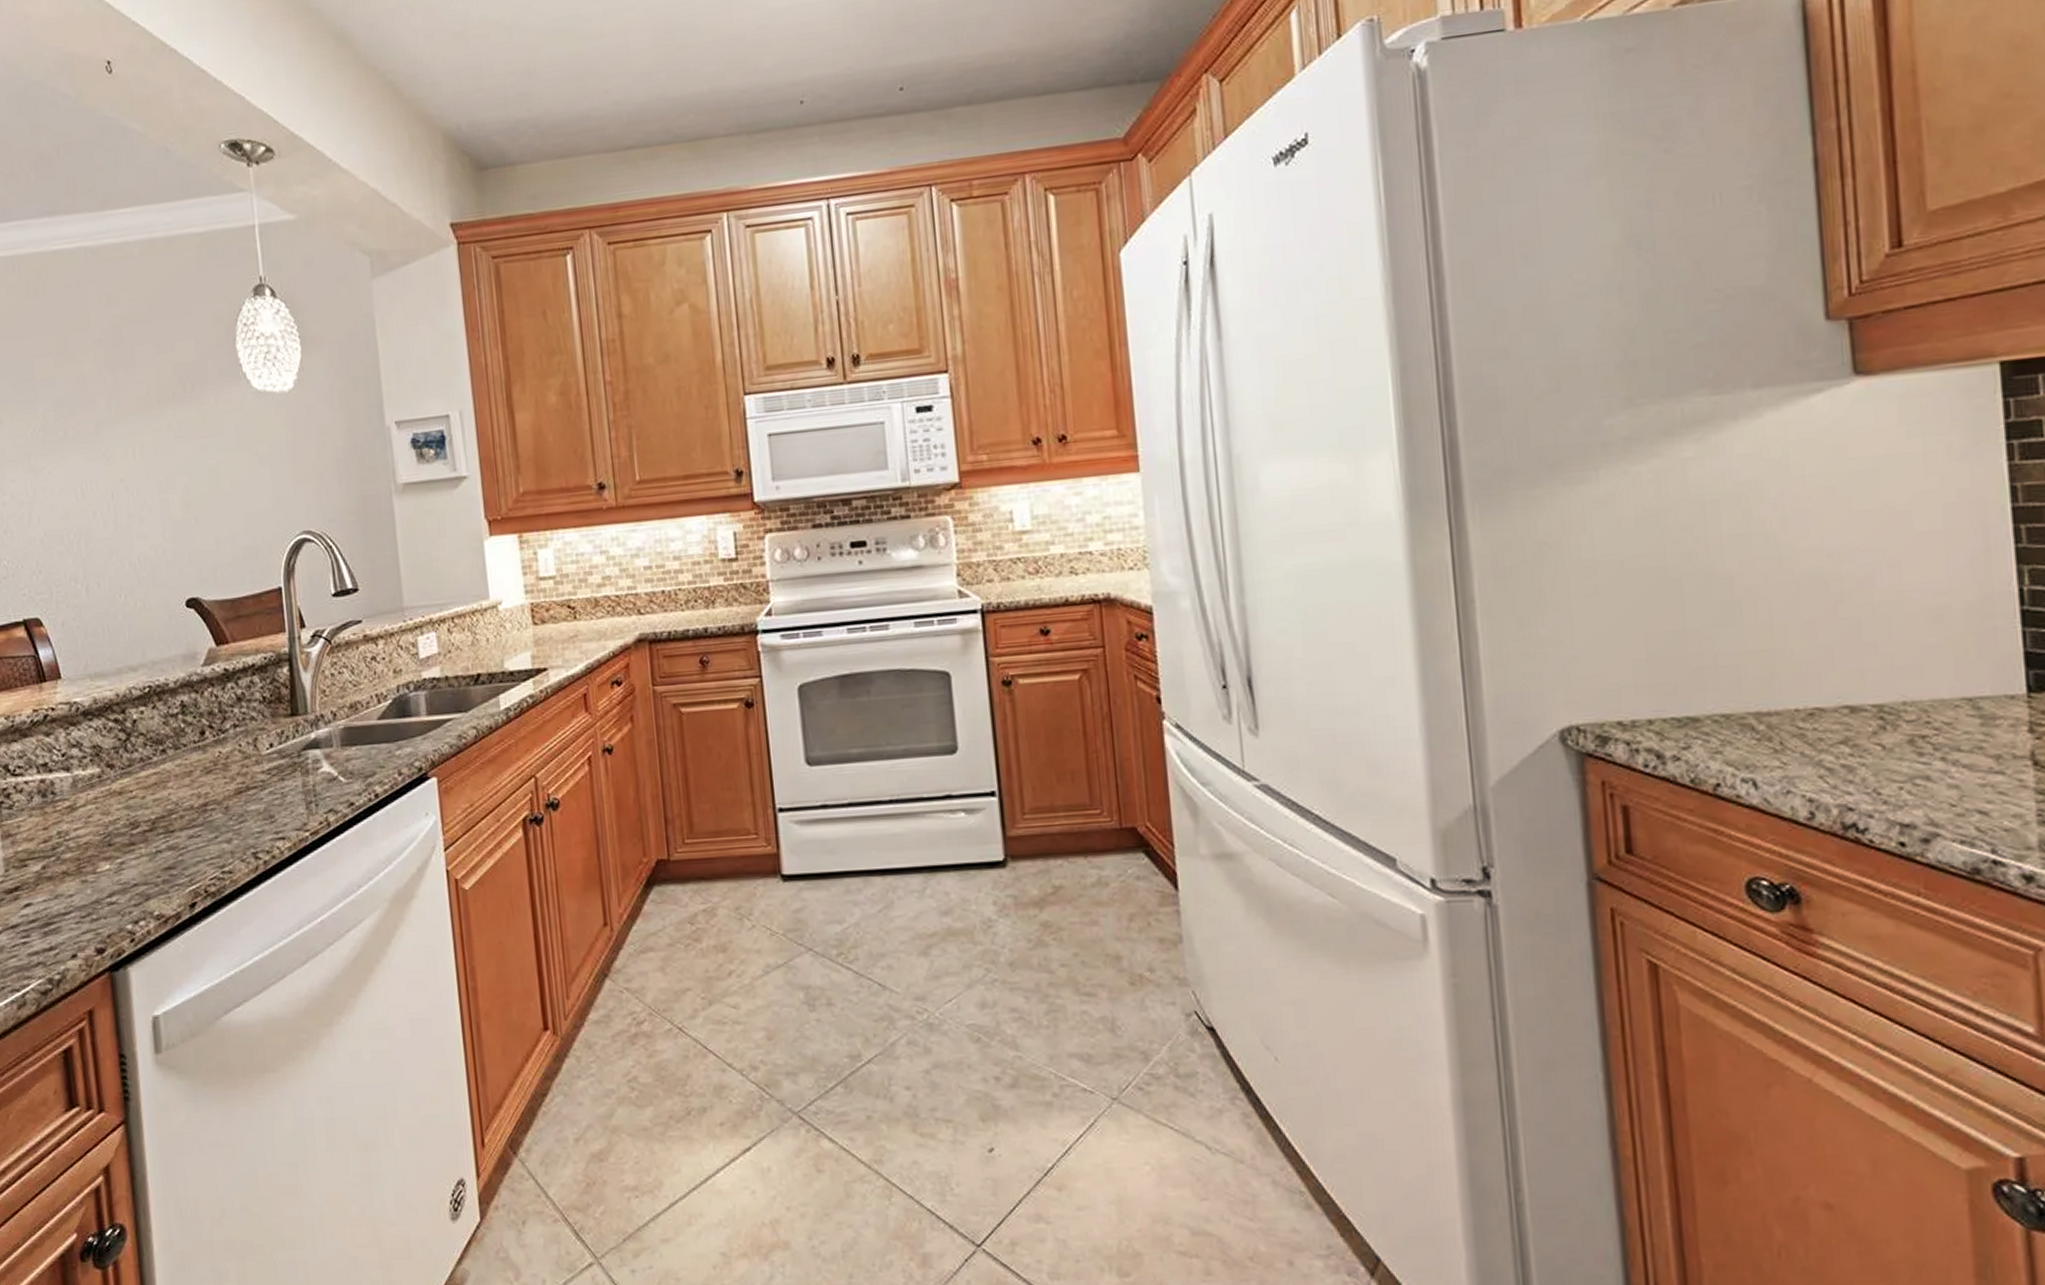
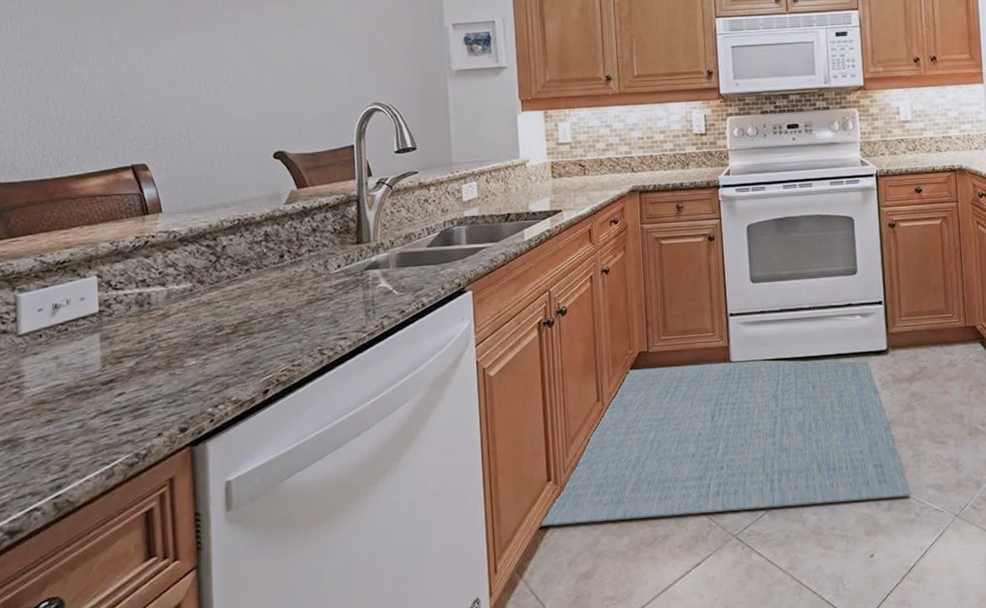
rug: none [535,873,1044,1090] -> present [539,360,910,527]

